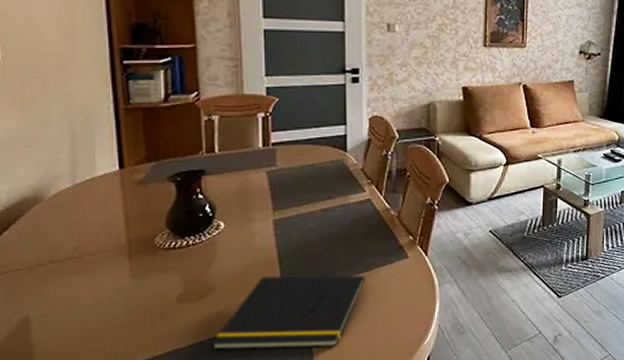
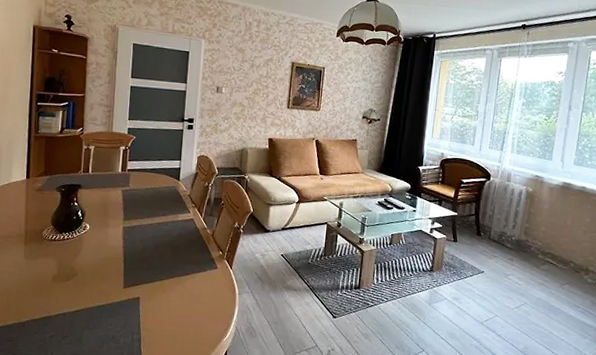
notepad: present [211,275,365,350] -> none [71,269,184,332]

